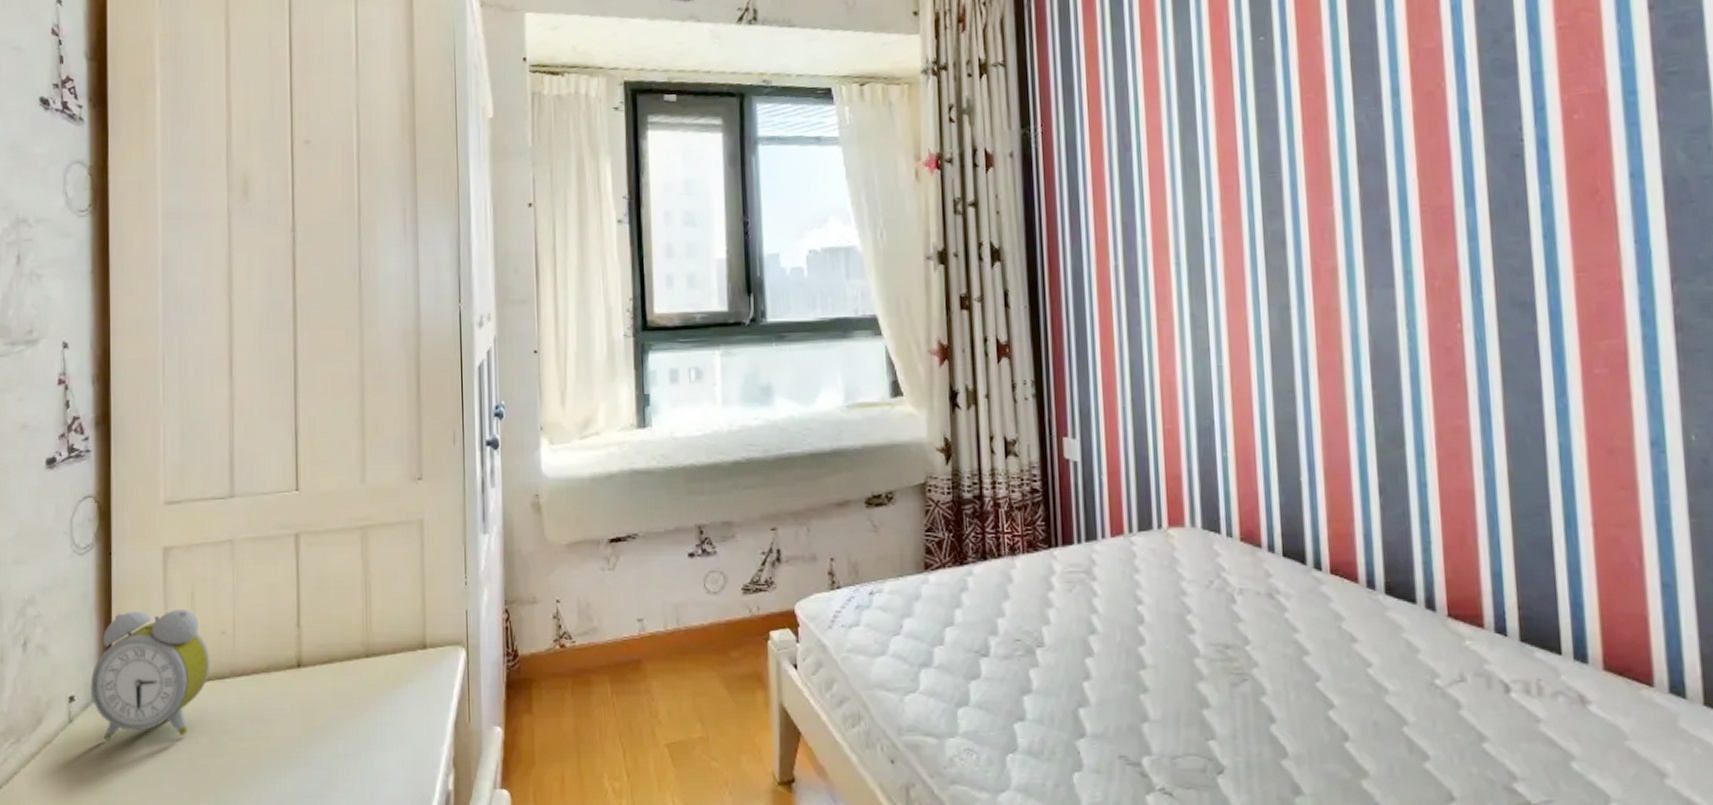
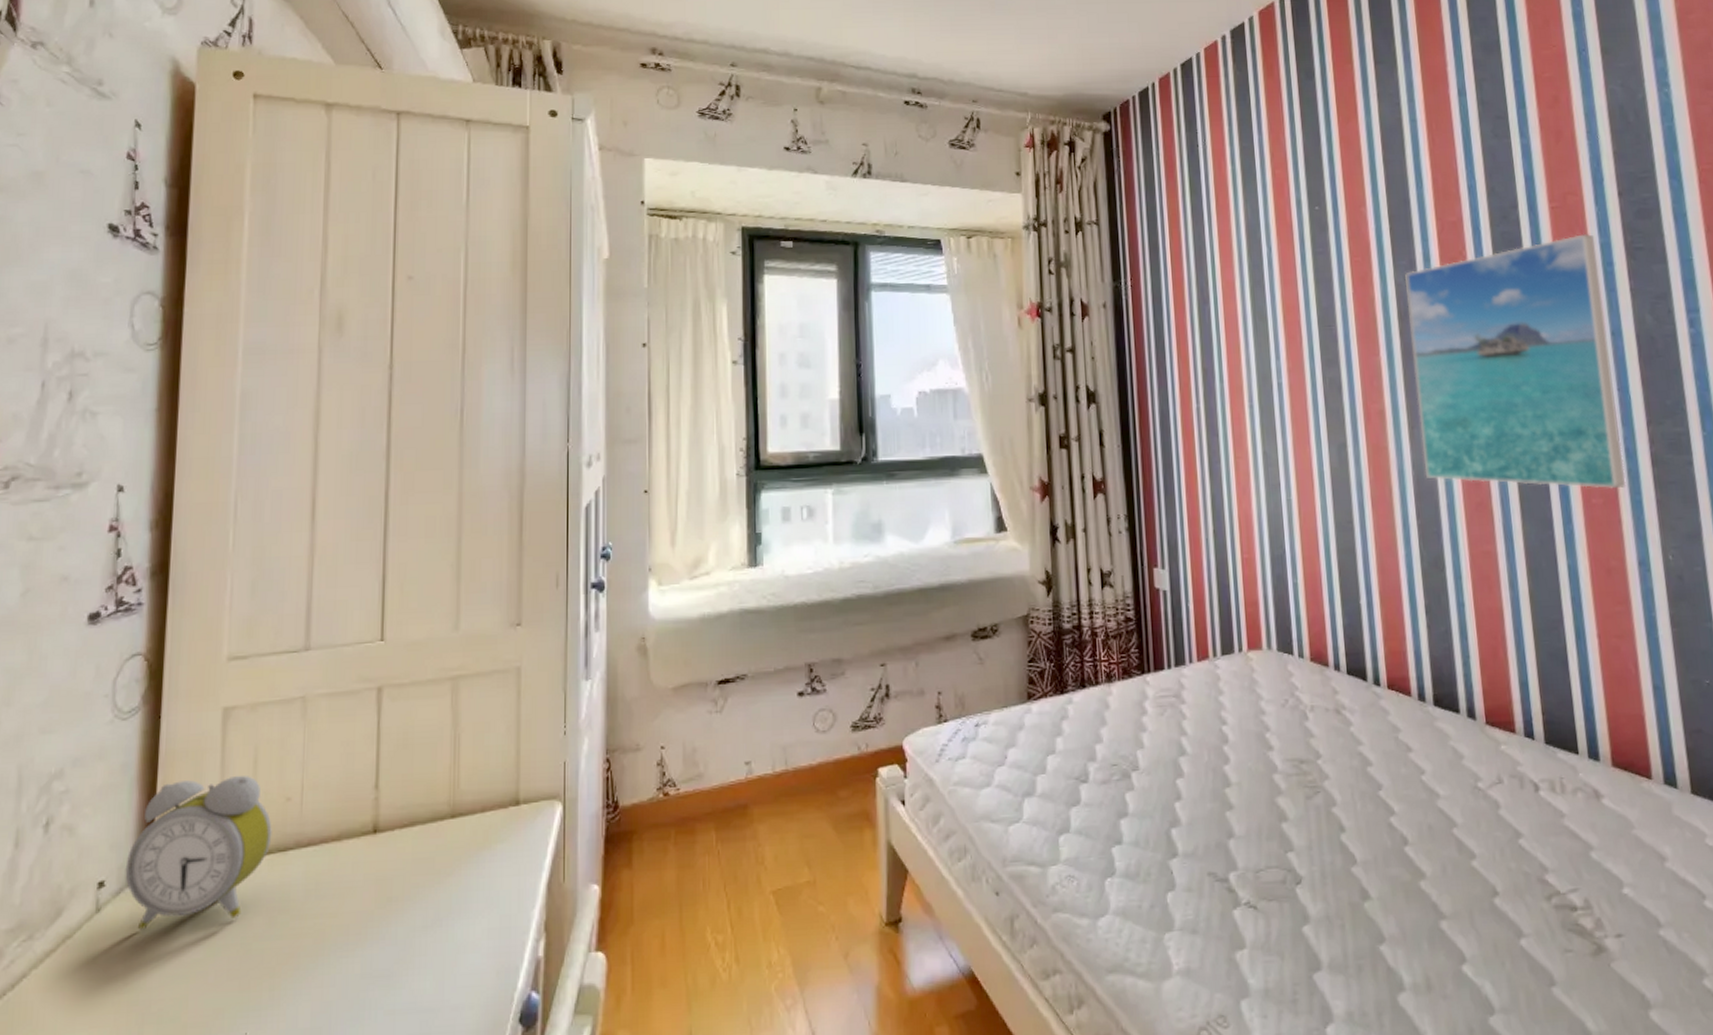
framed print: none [1368,56,1640,358] -> present [1405,233,1626,489]

